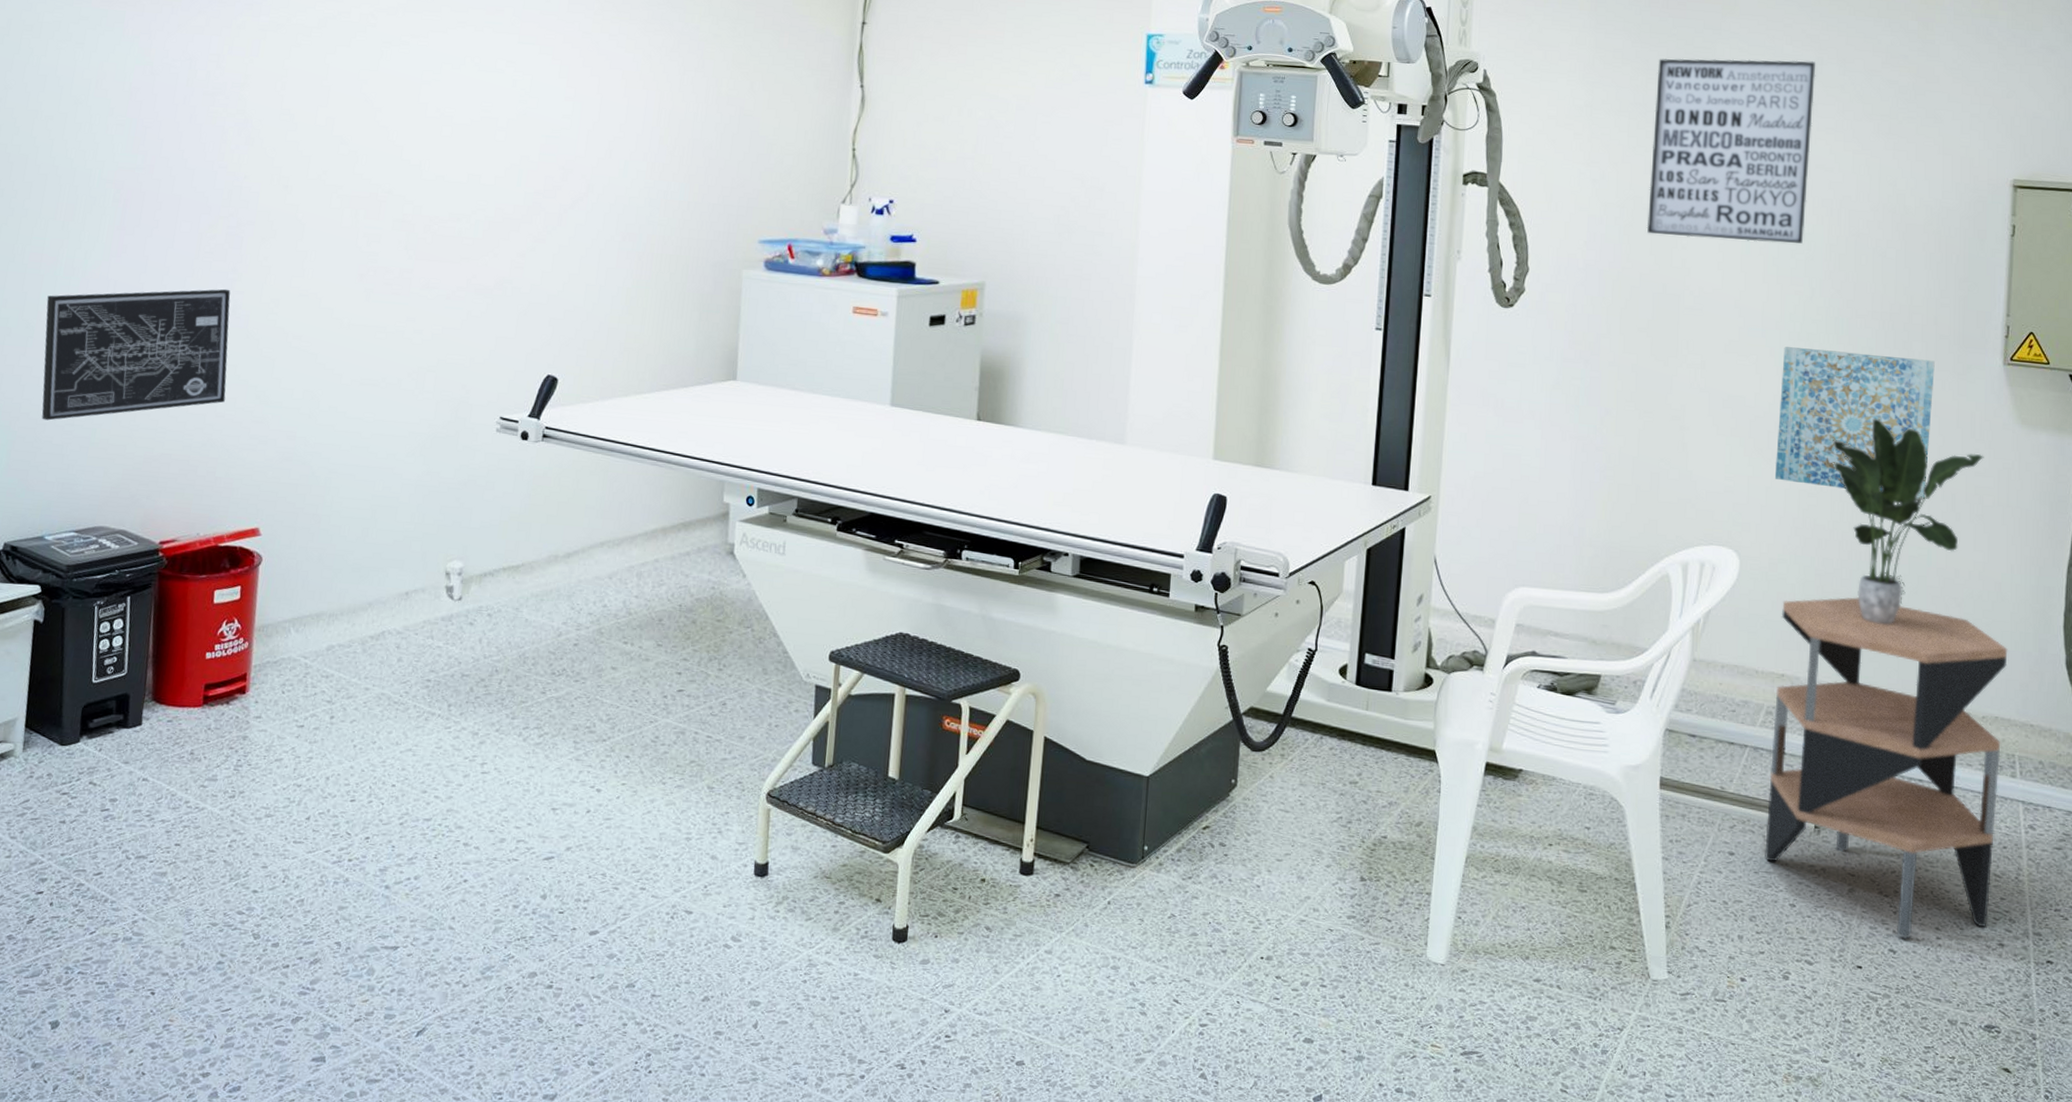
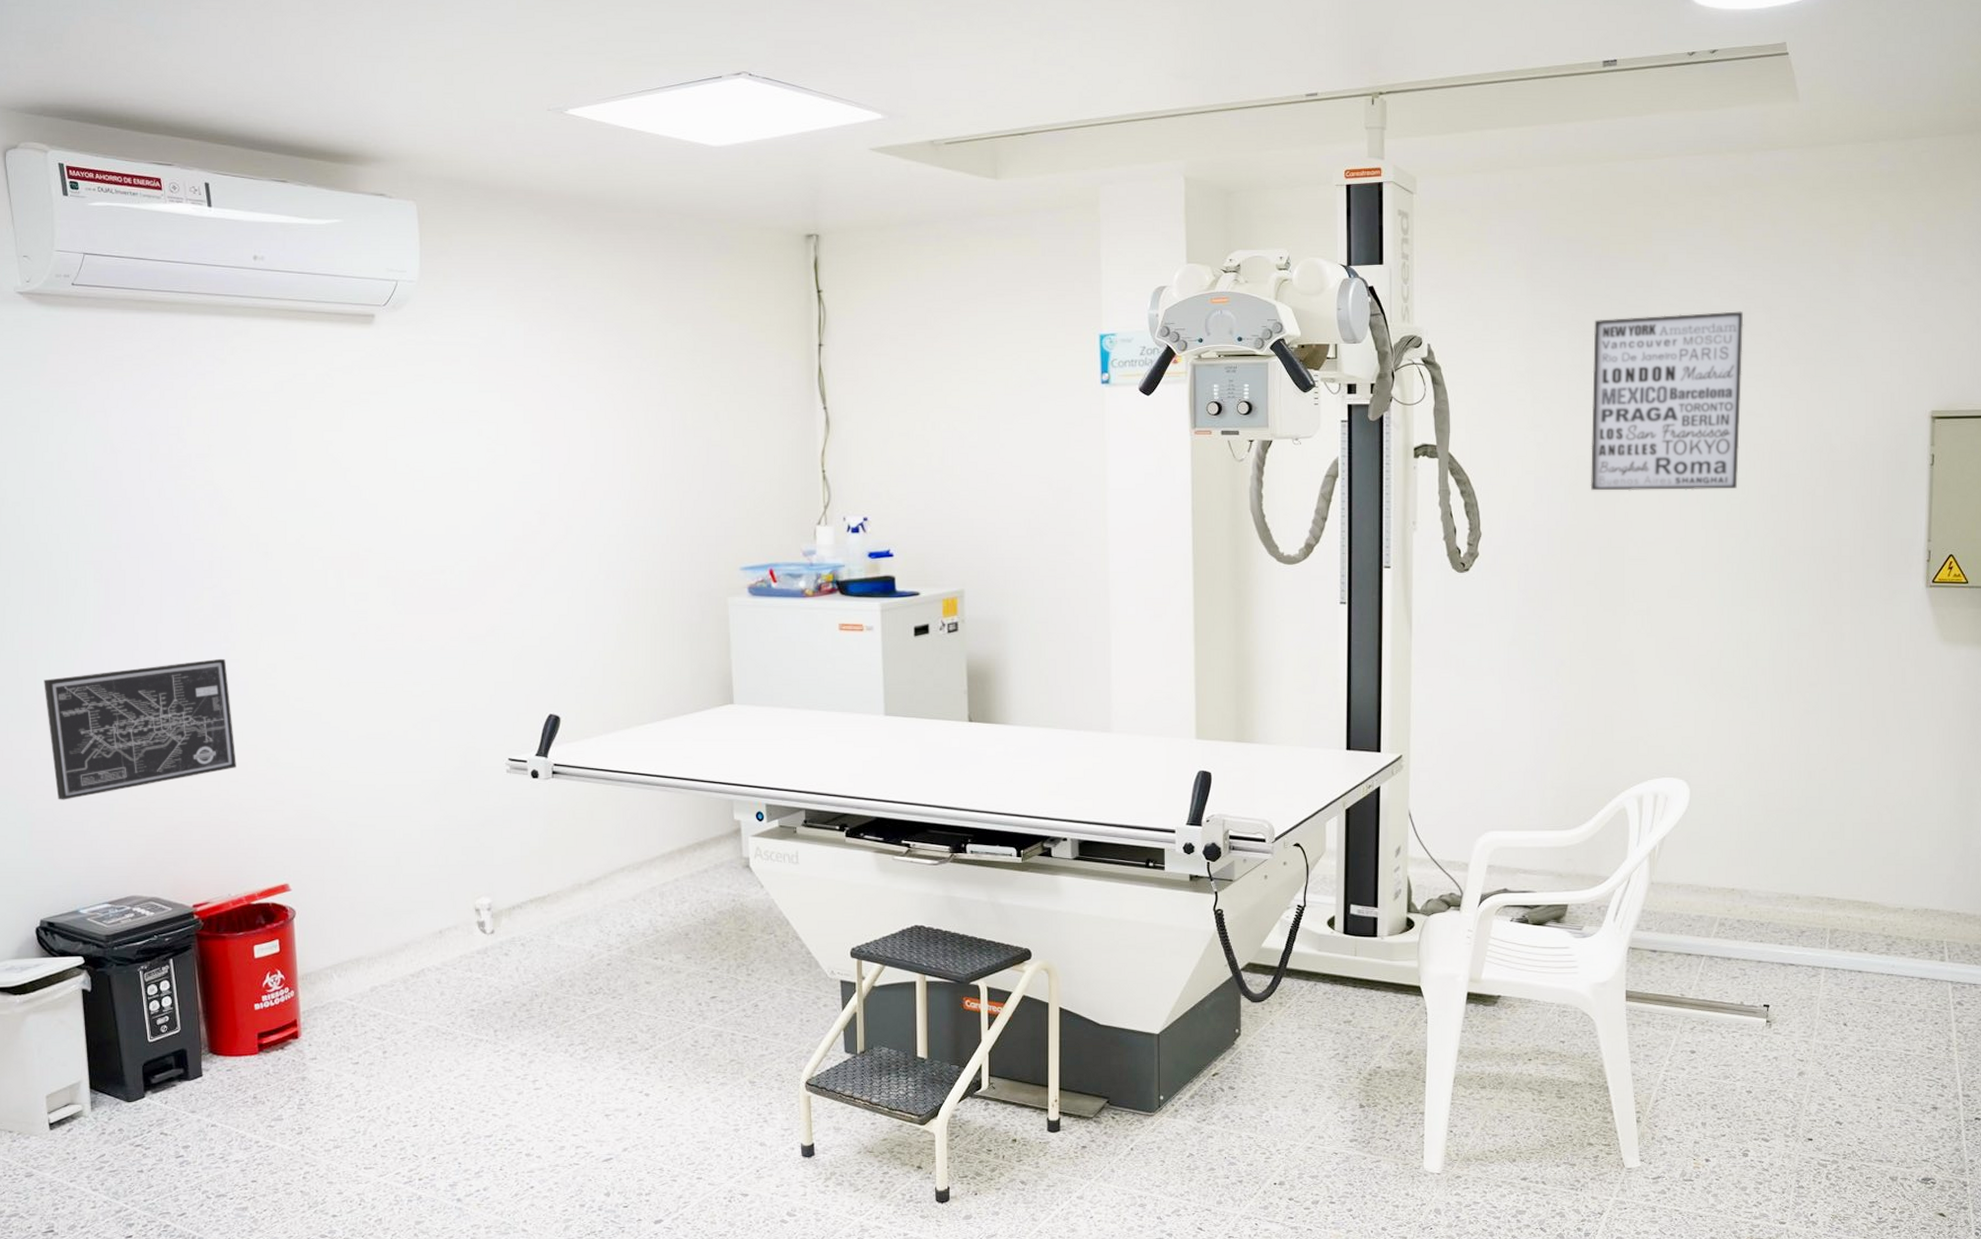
side table: present [1765,596,2008,939] -> none [1722,812,1935,1111]
wall art: present [1774,347,1935,499] -> none [1719,587,1863,718]
potted plant: present [1832,418,1984,625] -> none [1770,647,1910,836]

